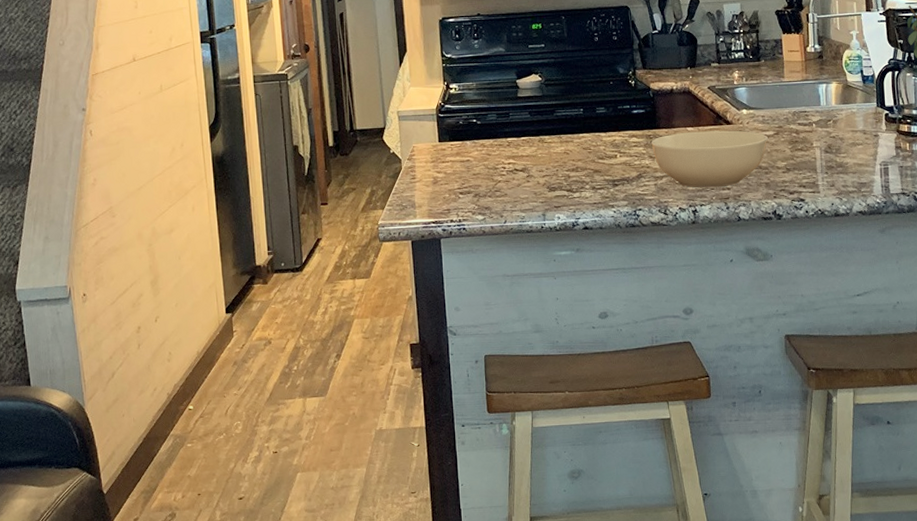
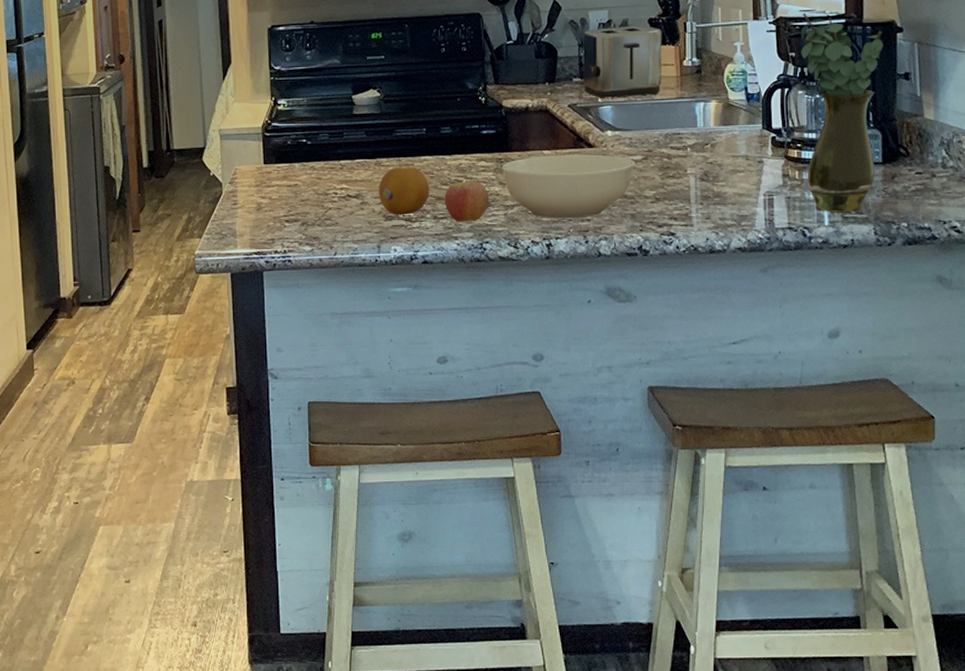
fruit: none [542,143,588,187] -> present [378,167,430,215]
fruit: none [601,153,641,192] -> present [444,178,489,222]
toaster: none [719,16,789,82] -> present [583,25,662,99]

